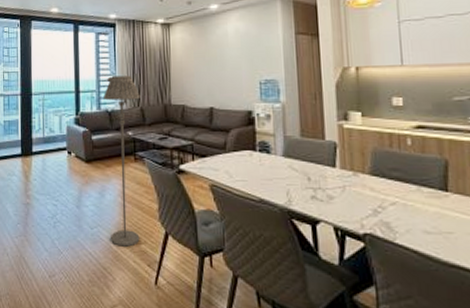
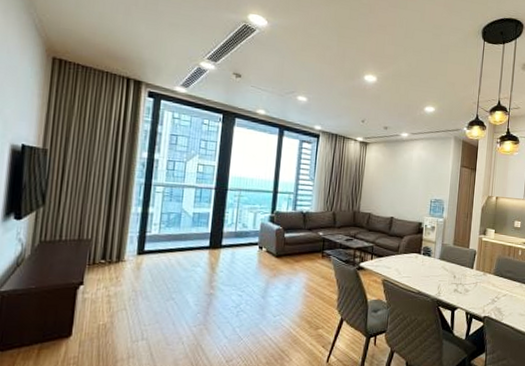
floor lamp: present [104,75,140,247] -> none [292,181,334,332]

